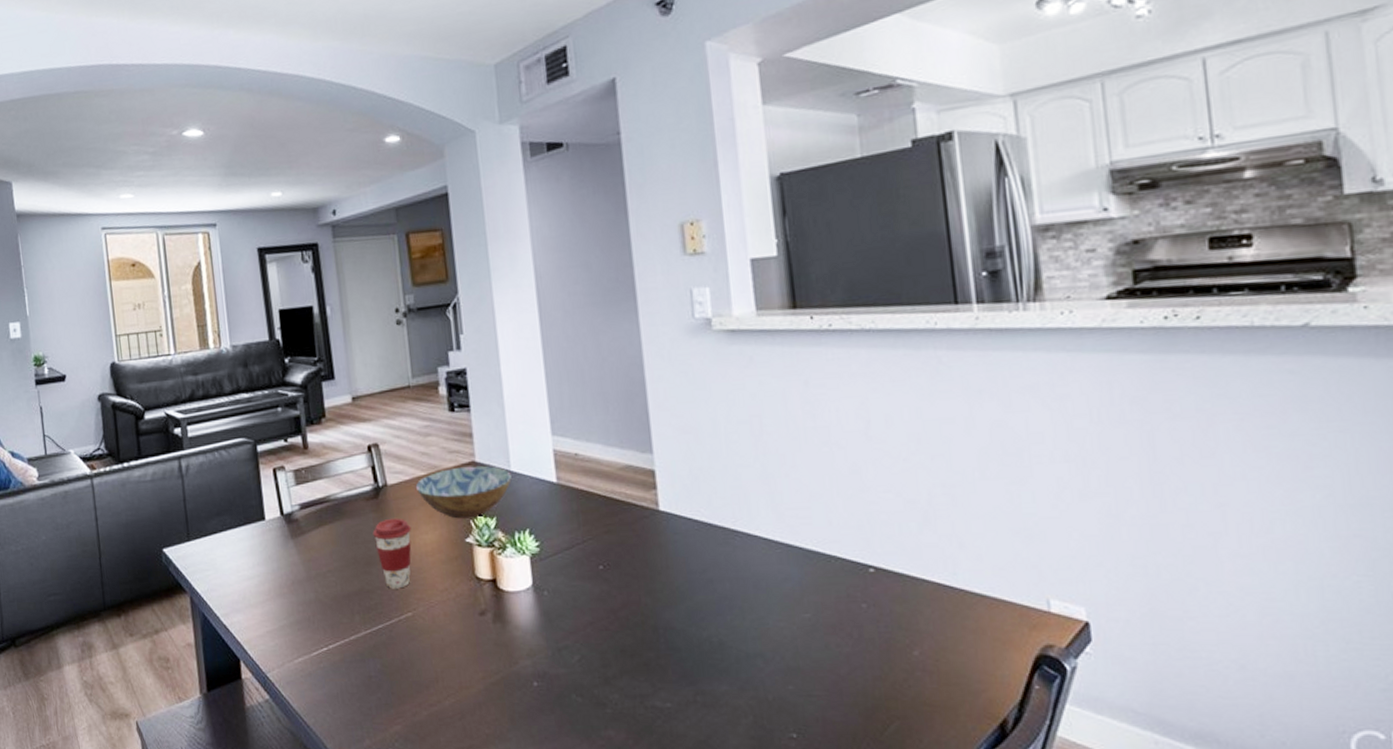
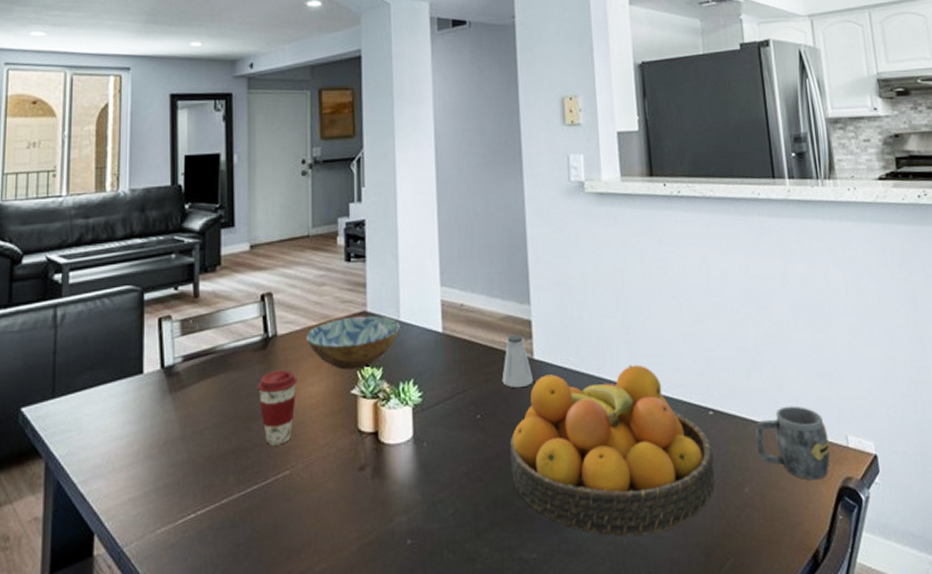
saltshaker: none [624,484,661,540] -> present [502,334,534,389]
fruit bowl: none [636,517,877,692] -> present [509,364,715,536]
mug: none [927,565,1026,647] -> present [754,405,831,481]

